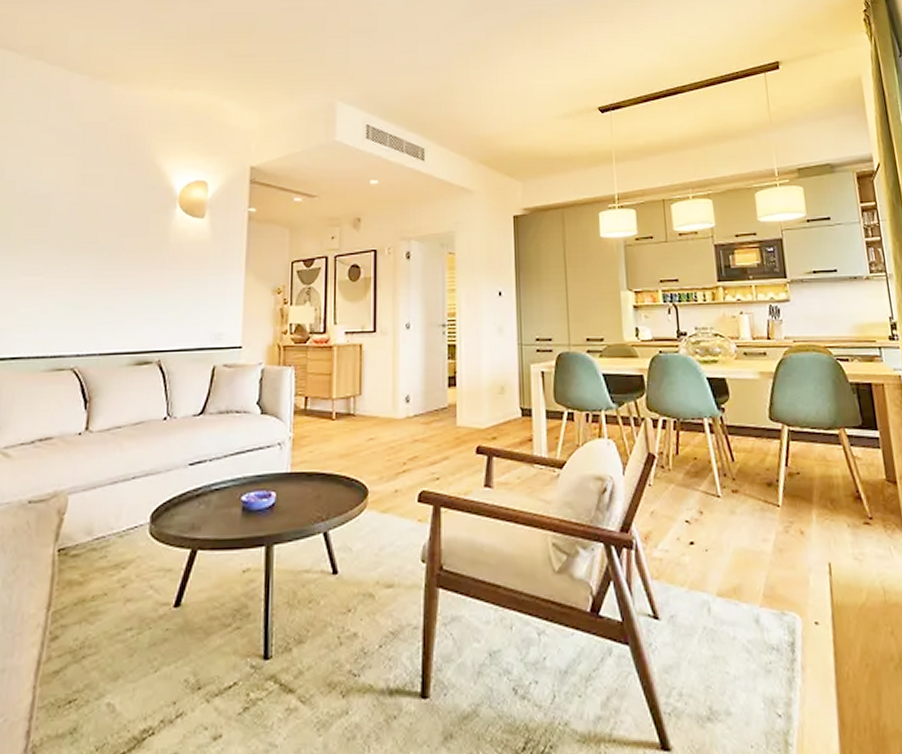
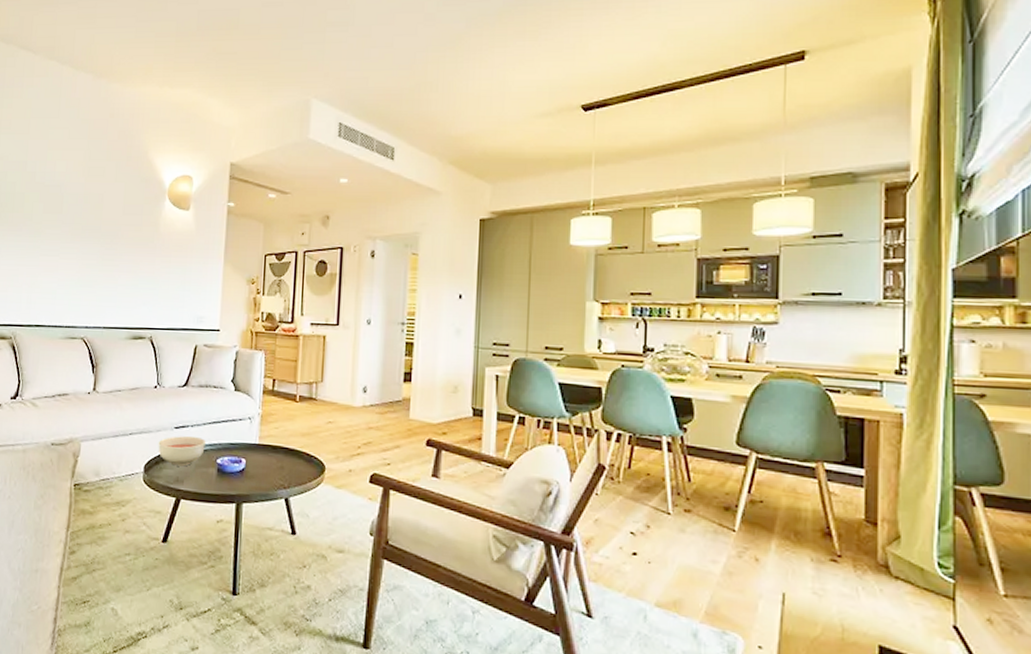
bowl: none [168,473,227,510] -> present [158,436,206,467]

